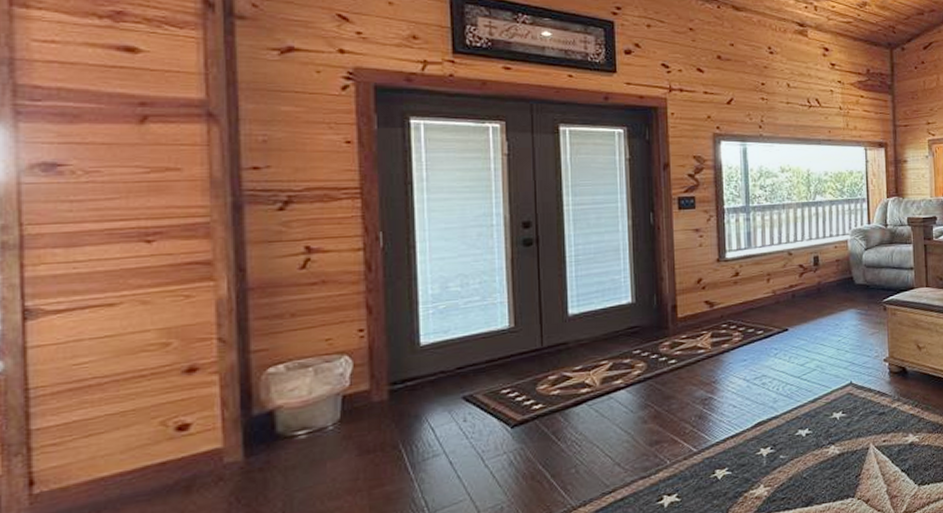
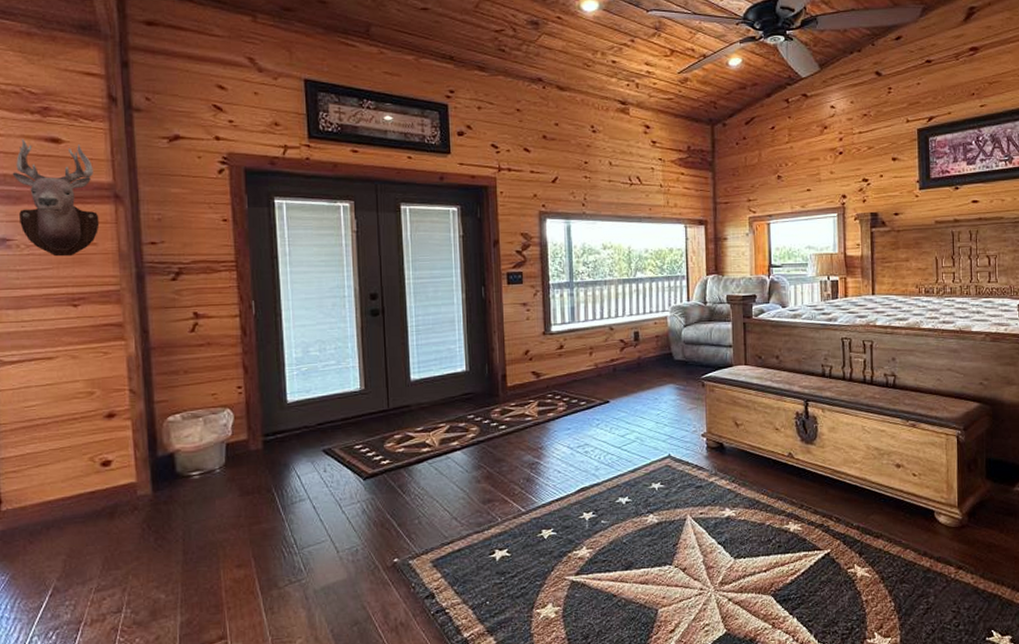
mounted trophy: none [69,47,186,185] -> present [12,139,100,257]

